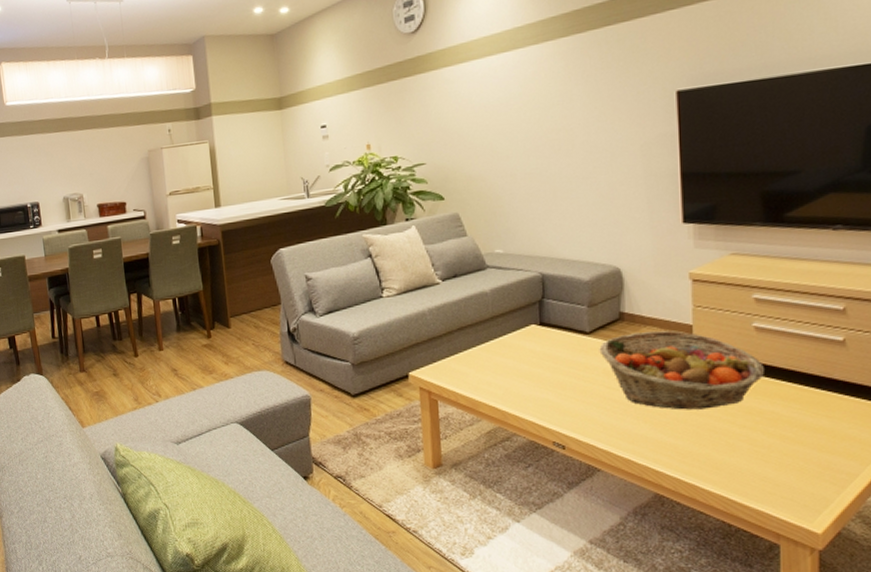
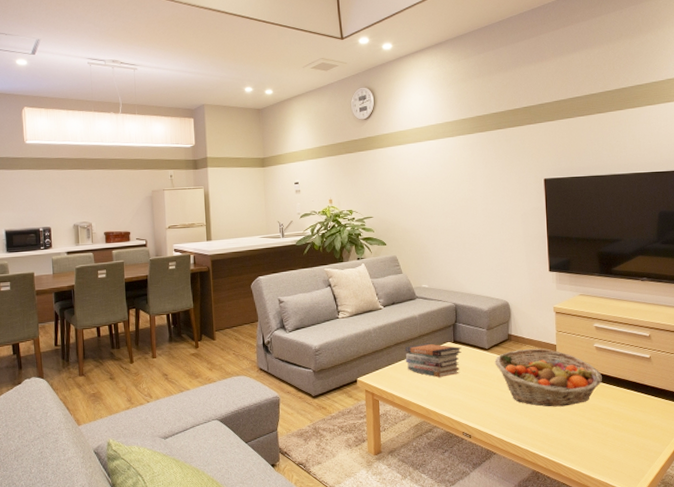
book stack: none [471,326,552,371] -> present [405,343,462,378]

